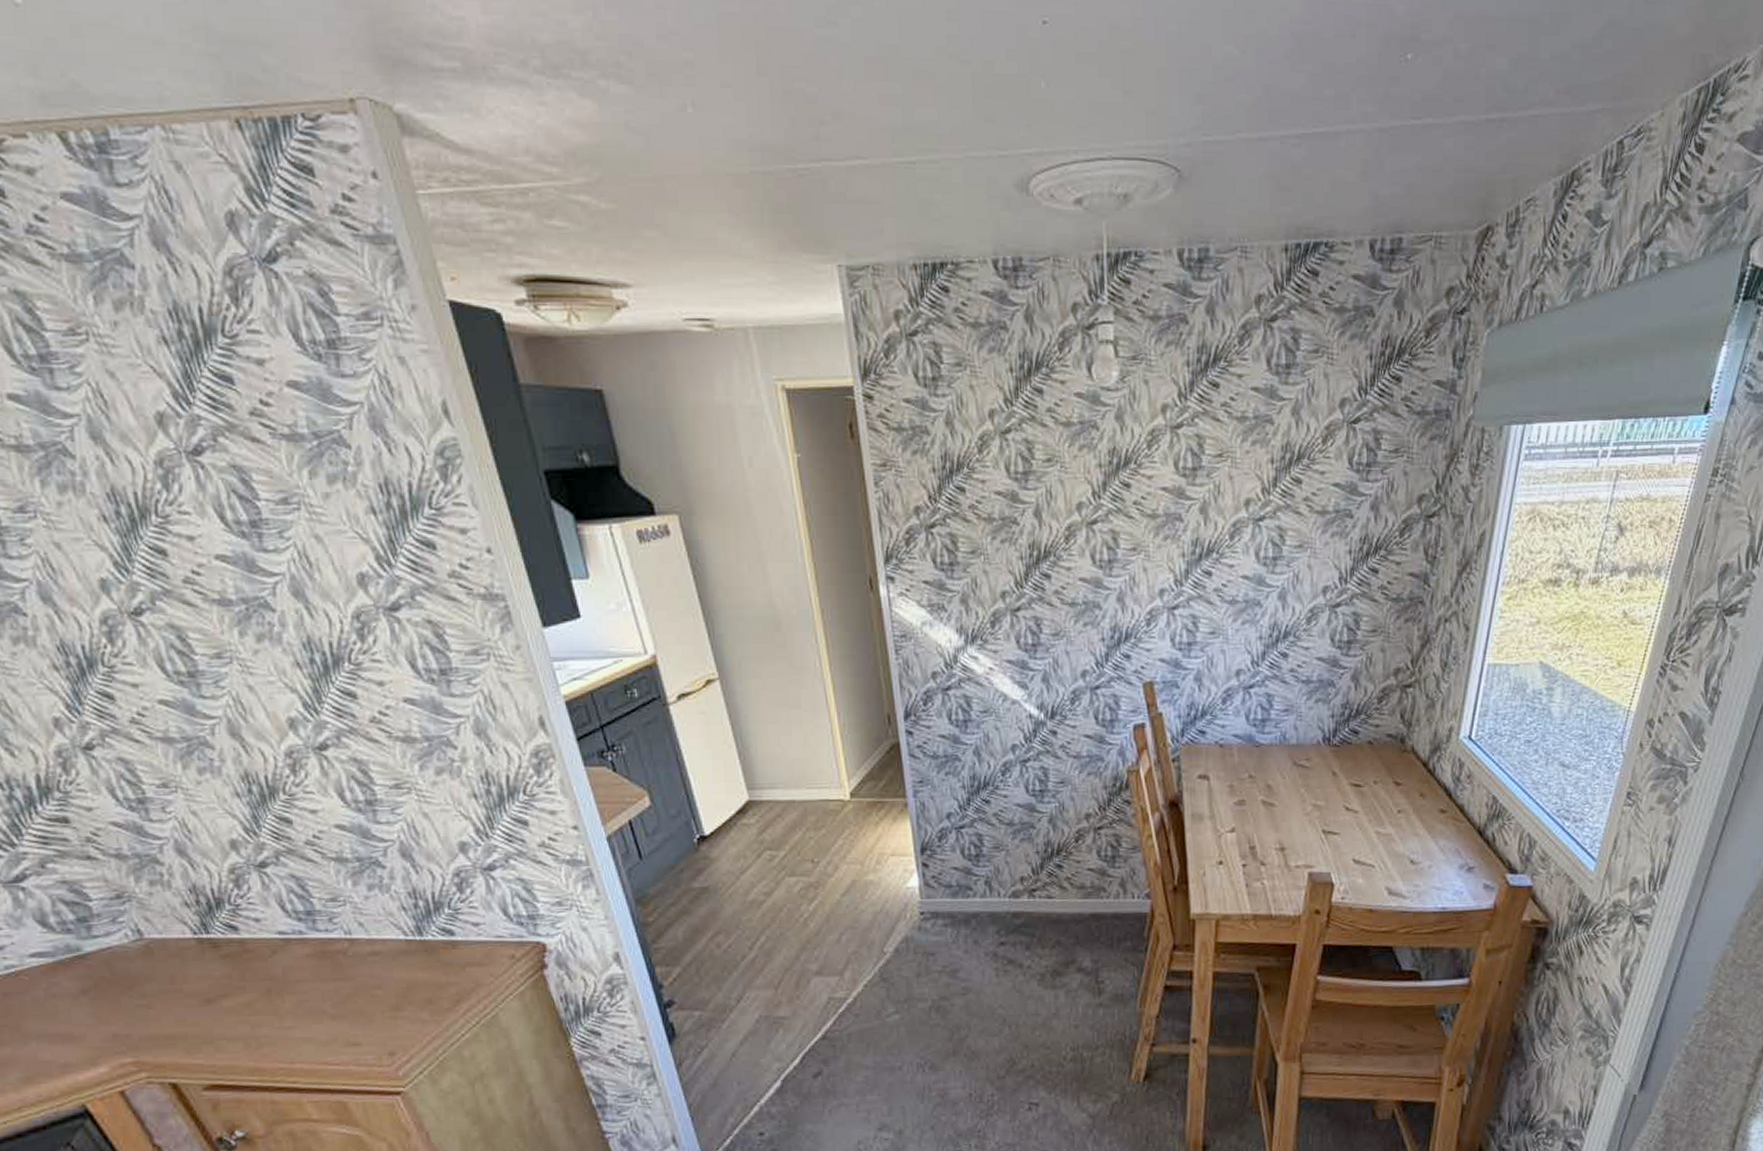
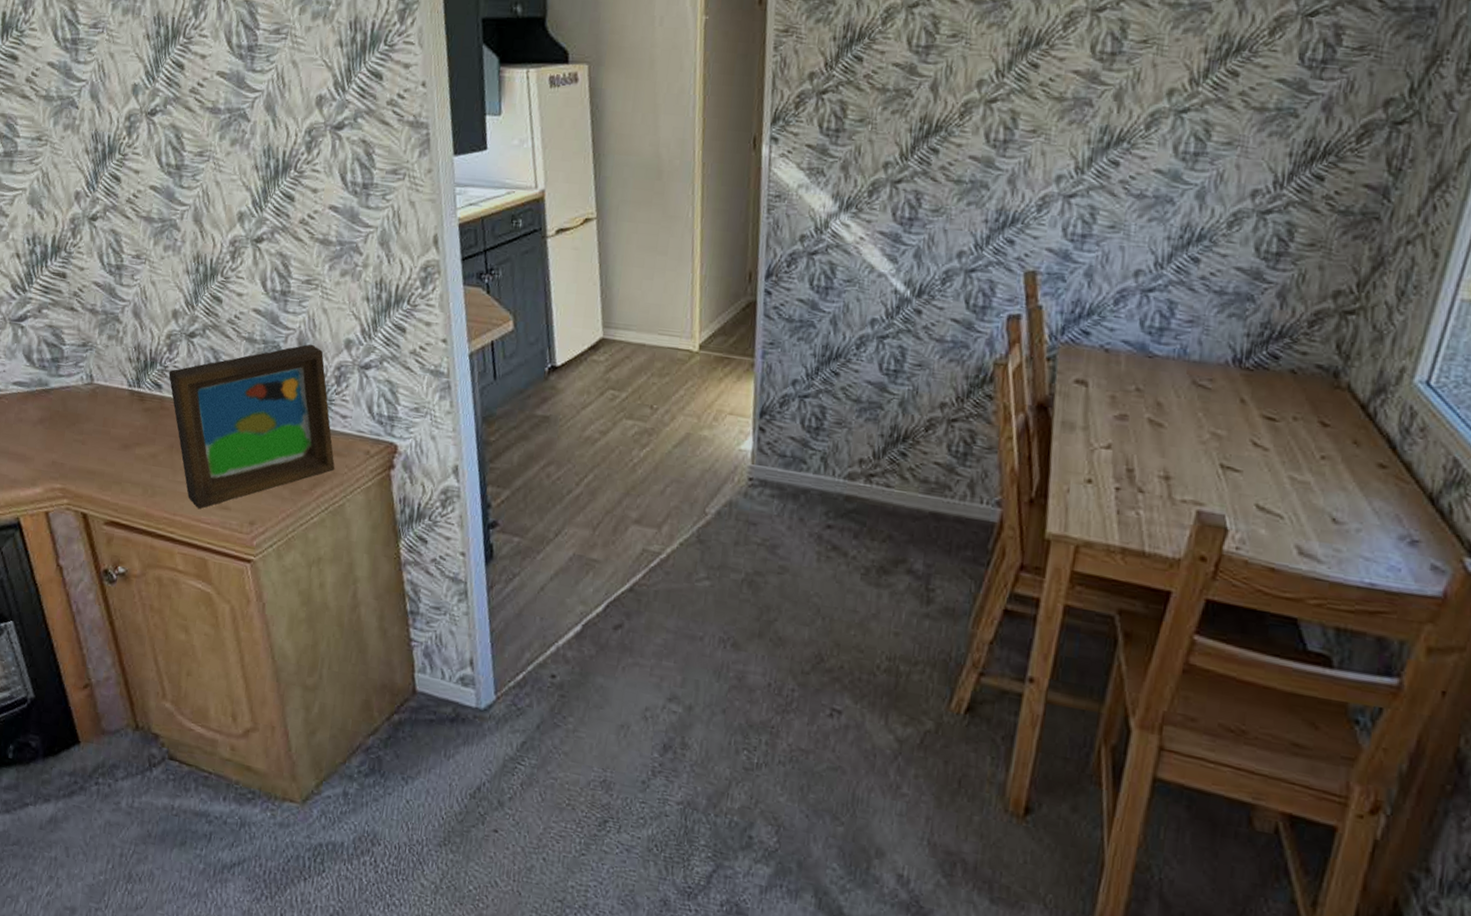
picture frame: none [243,853,478,1050] -> present [168,343,335,509]

